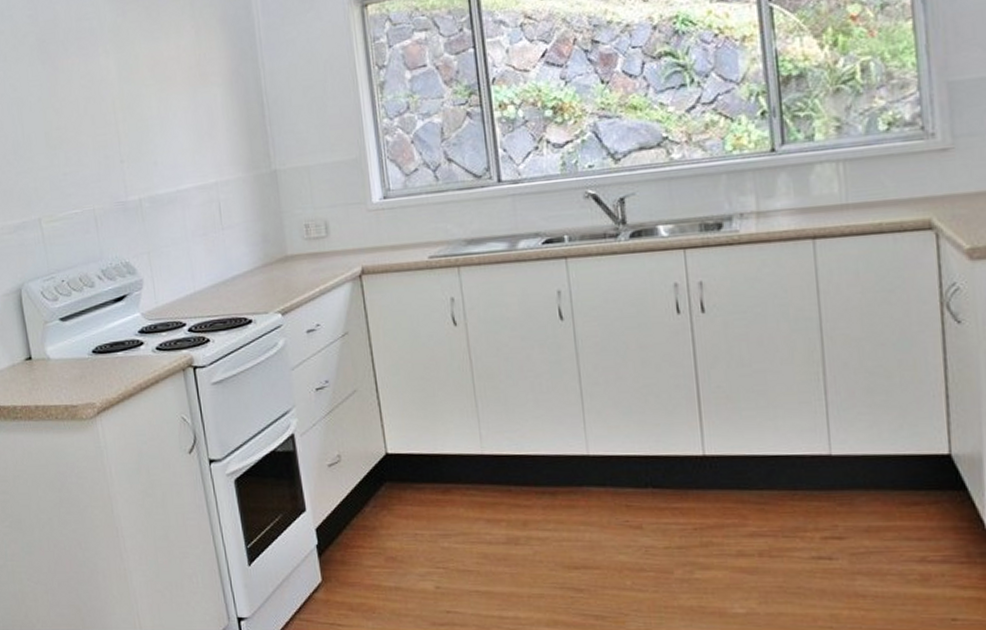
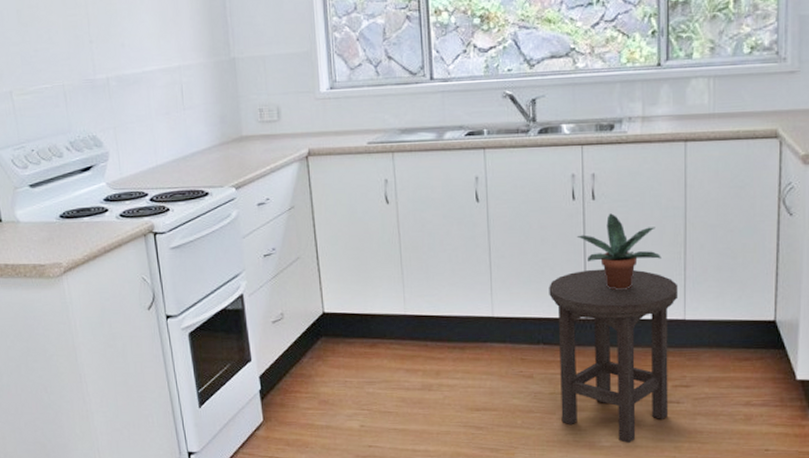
stool: none [654,395,820,609] -> present [549,269,679,443]
potted plant: none [685,328,794,420] -> present [576,213,661,290]

